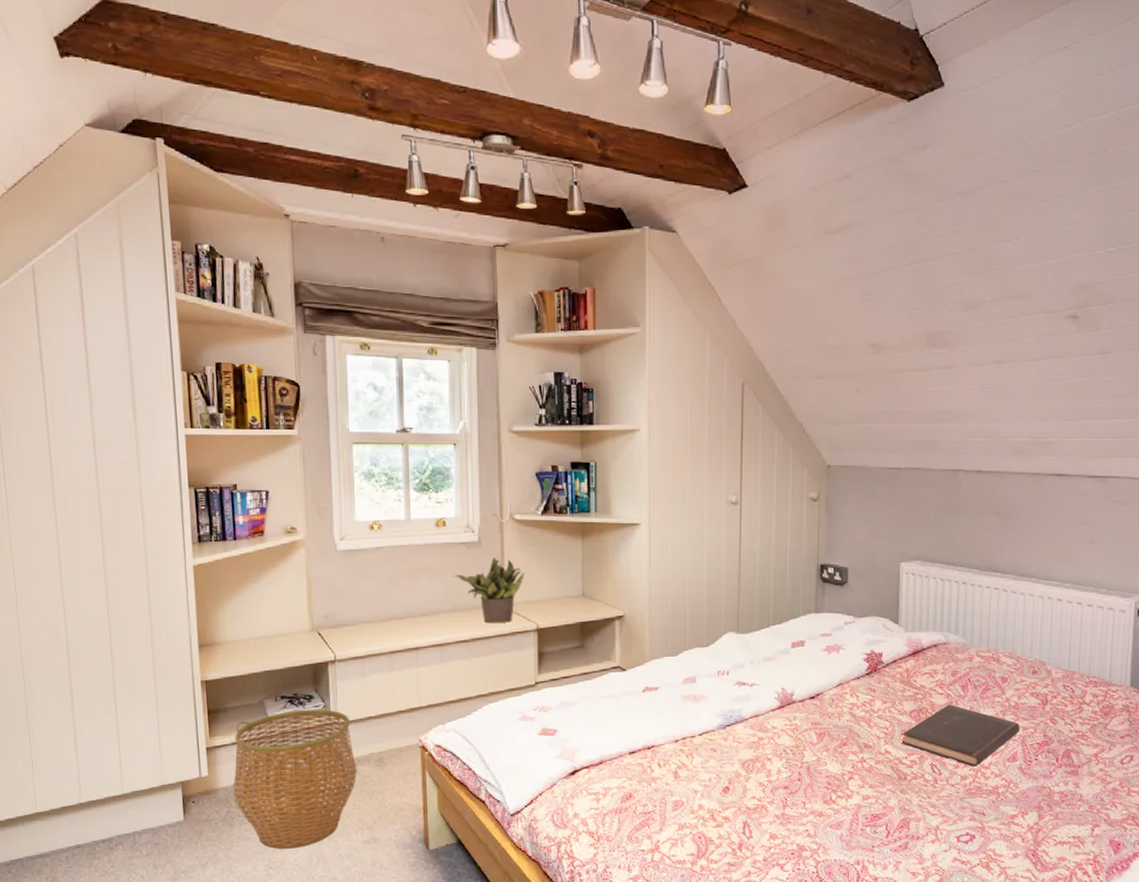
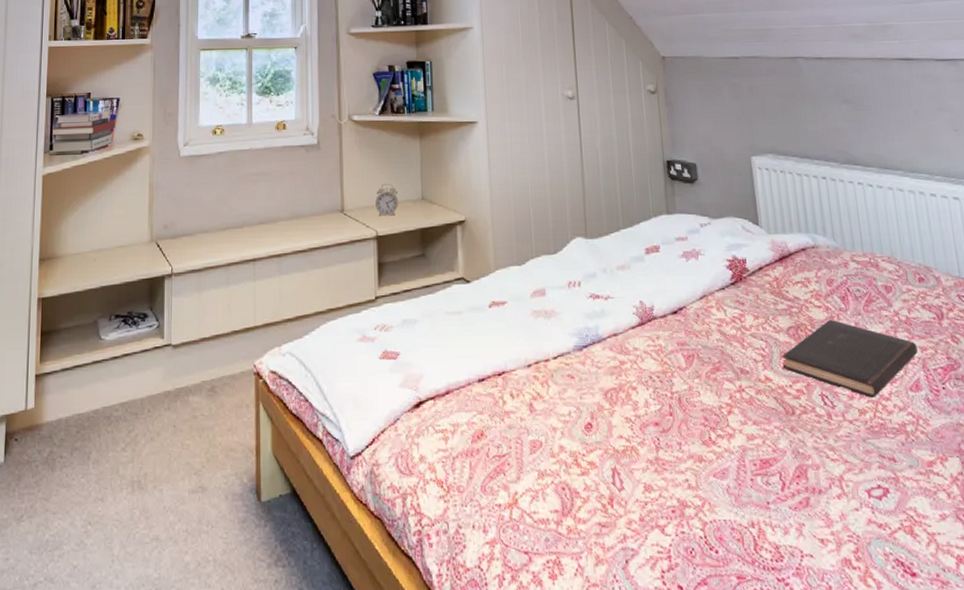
books: none [197,504,267,545] -> present [48,111,116,154]
basket: present [233,709,358,849] -> none [58,329,188,499]
potted plant: present [454,556,525,624] -> none [293,159,364,232]
alarm clock: none [535,580,560,610] -> present [374,183,399,216]

